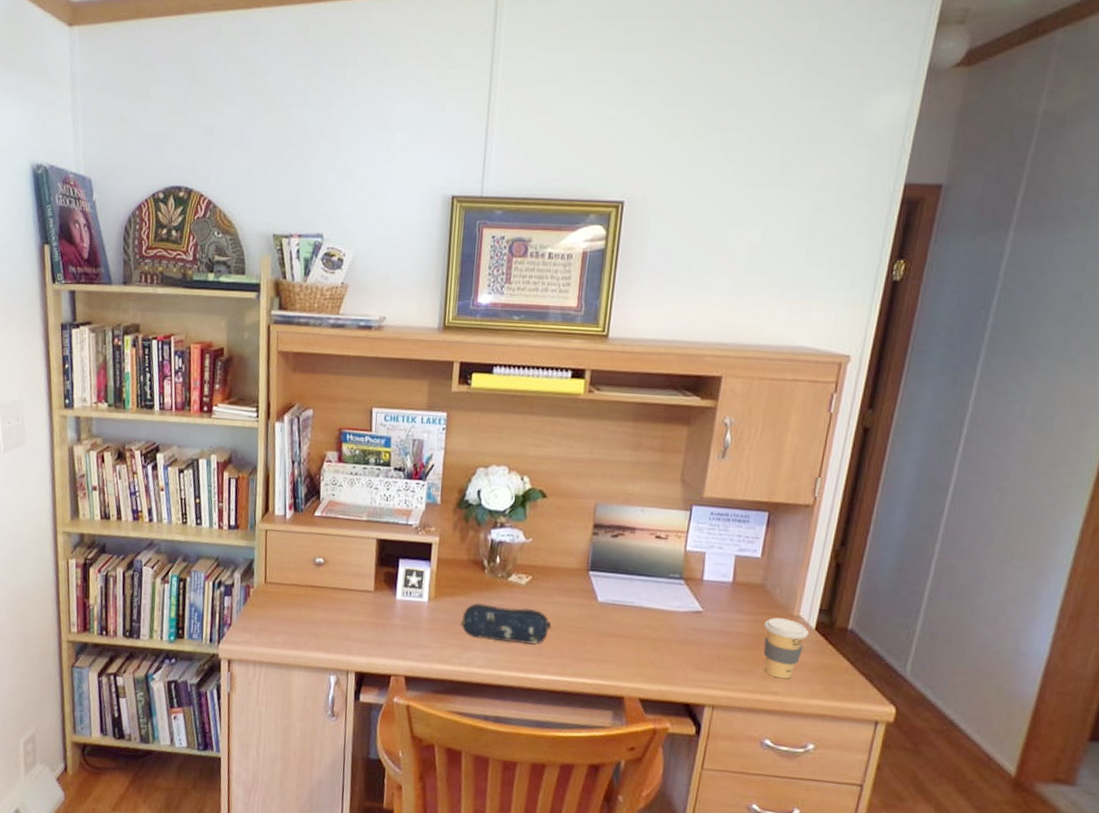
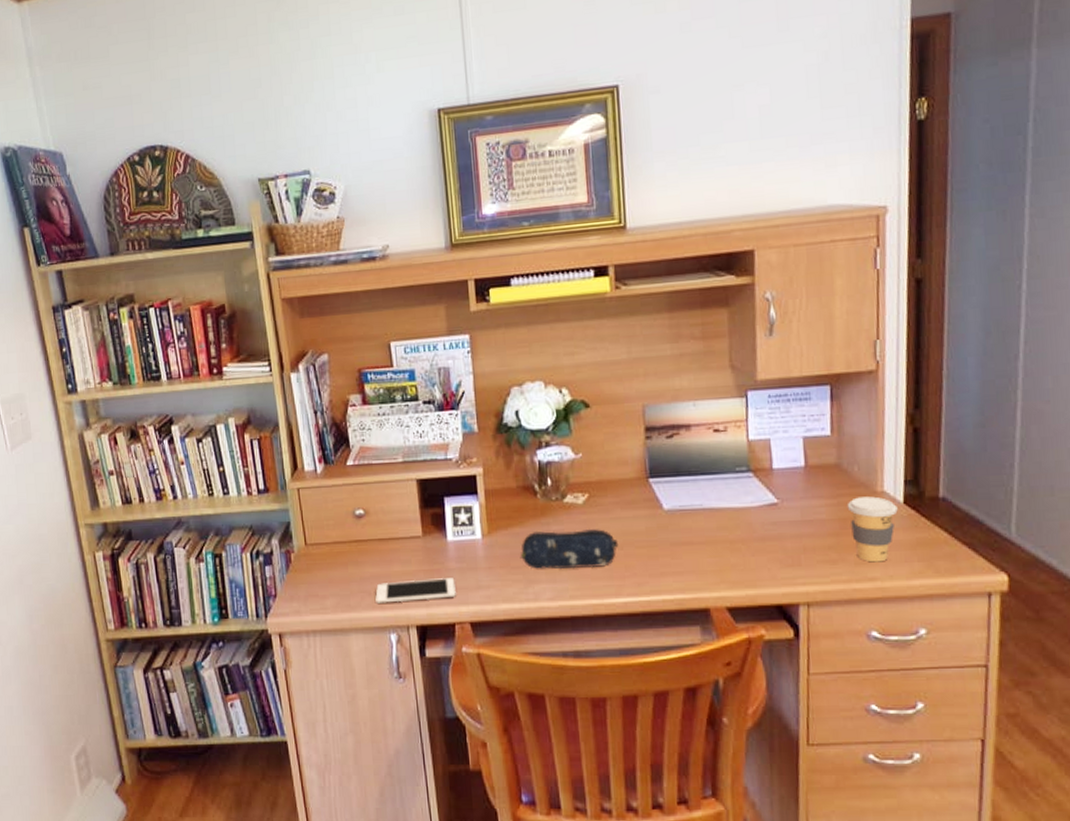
cell phone: none [321,628,397,651] -> present [375,578,456,603]

